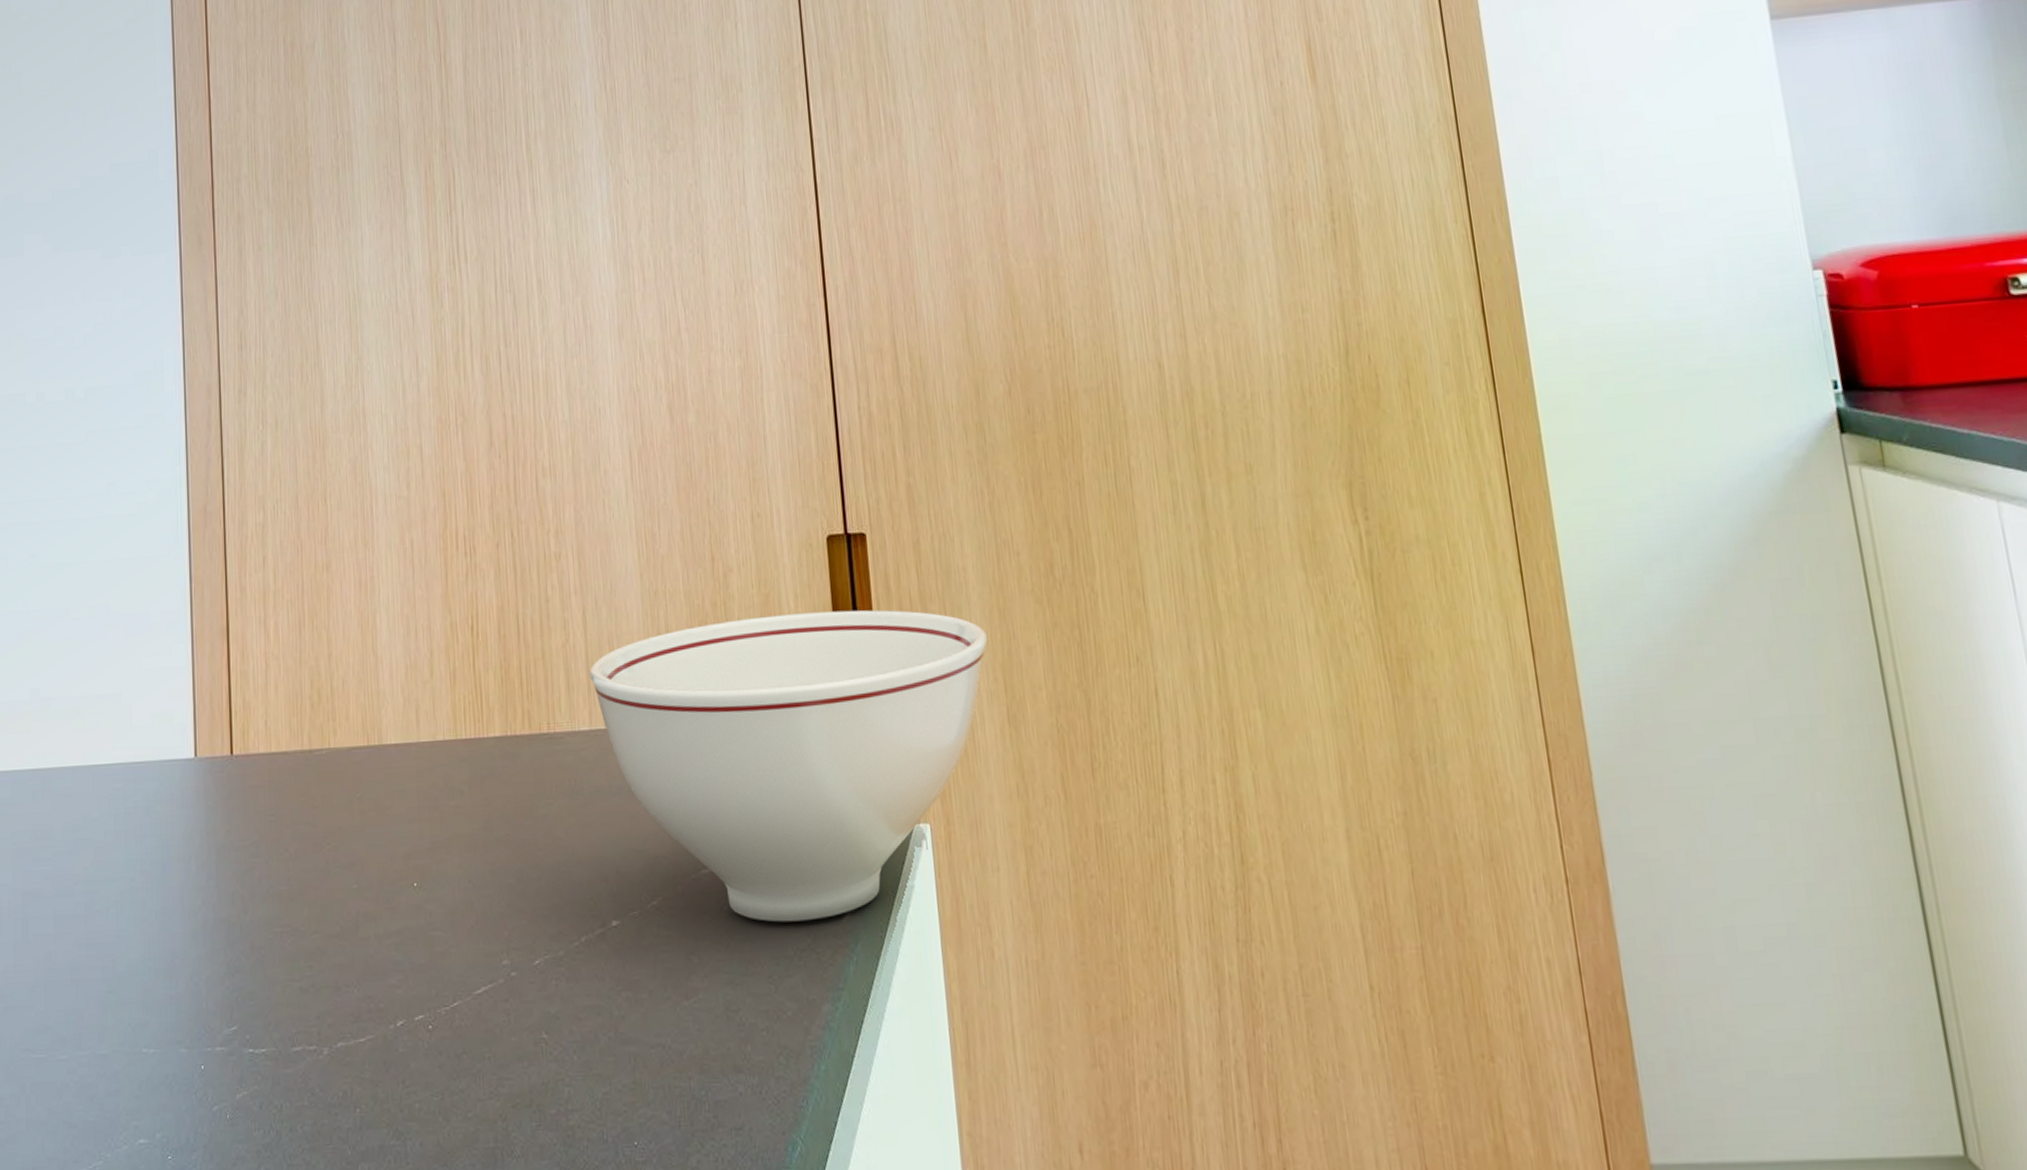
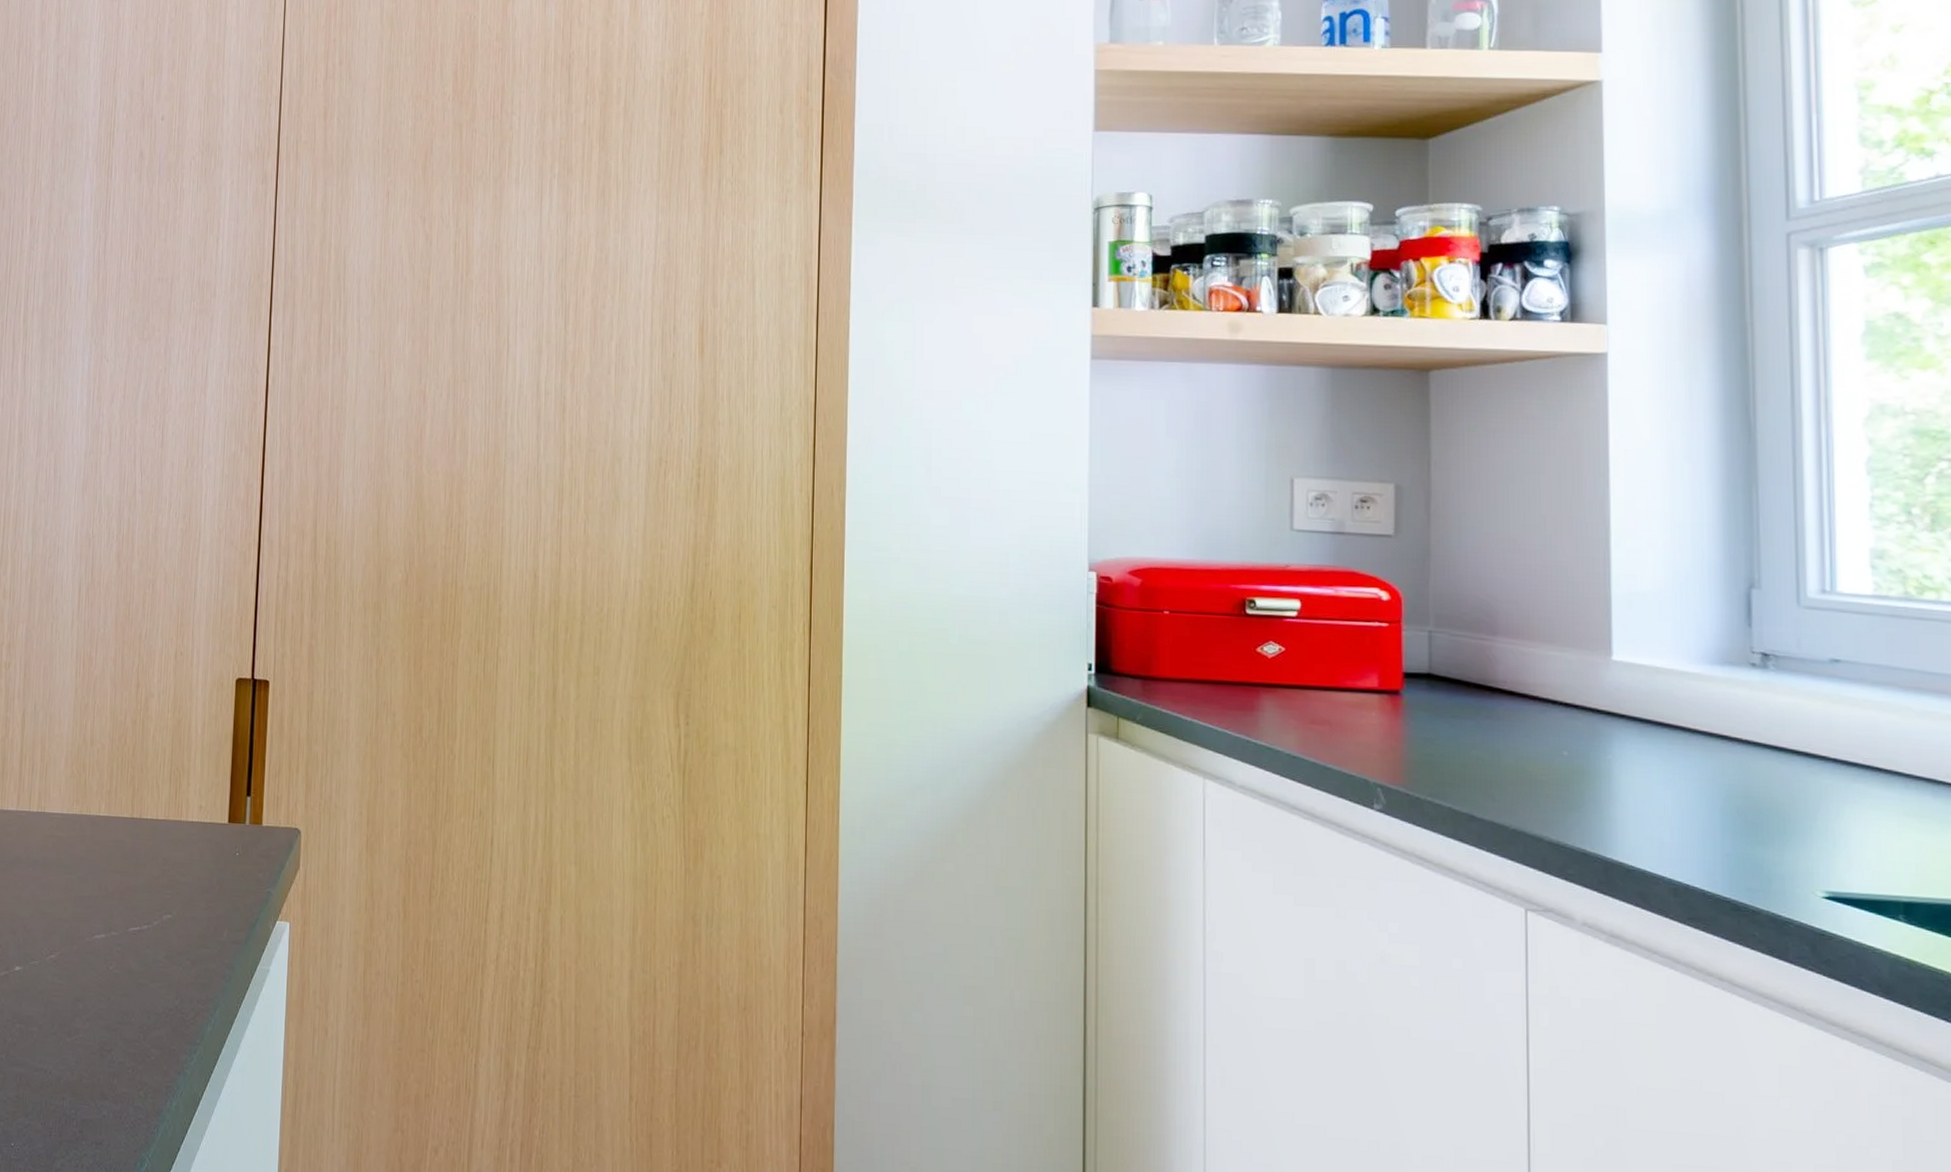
bowl: present [589,609,988,922] -> none [21,737,359,987]

